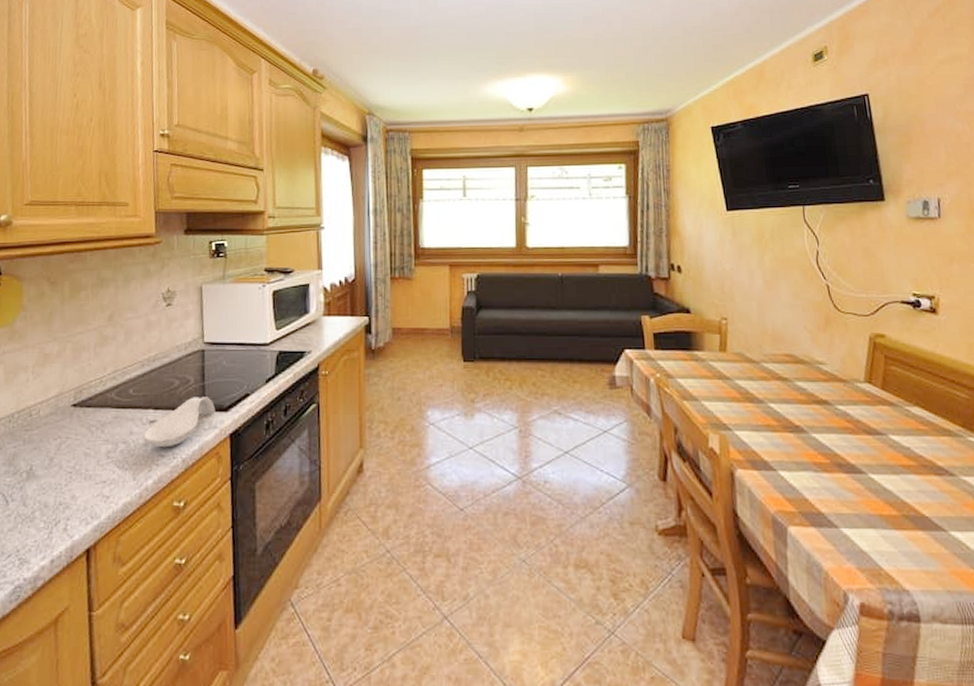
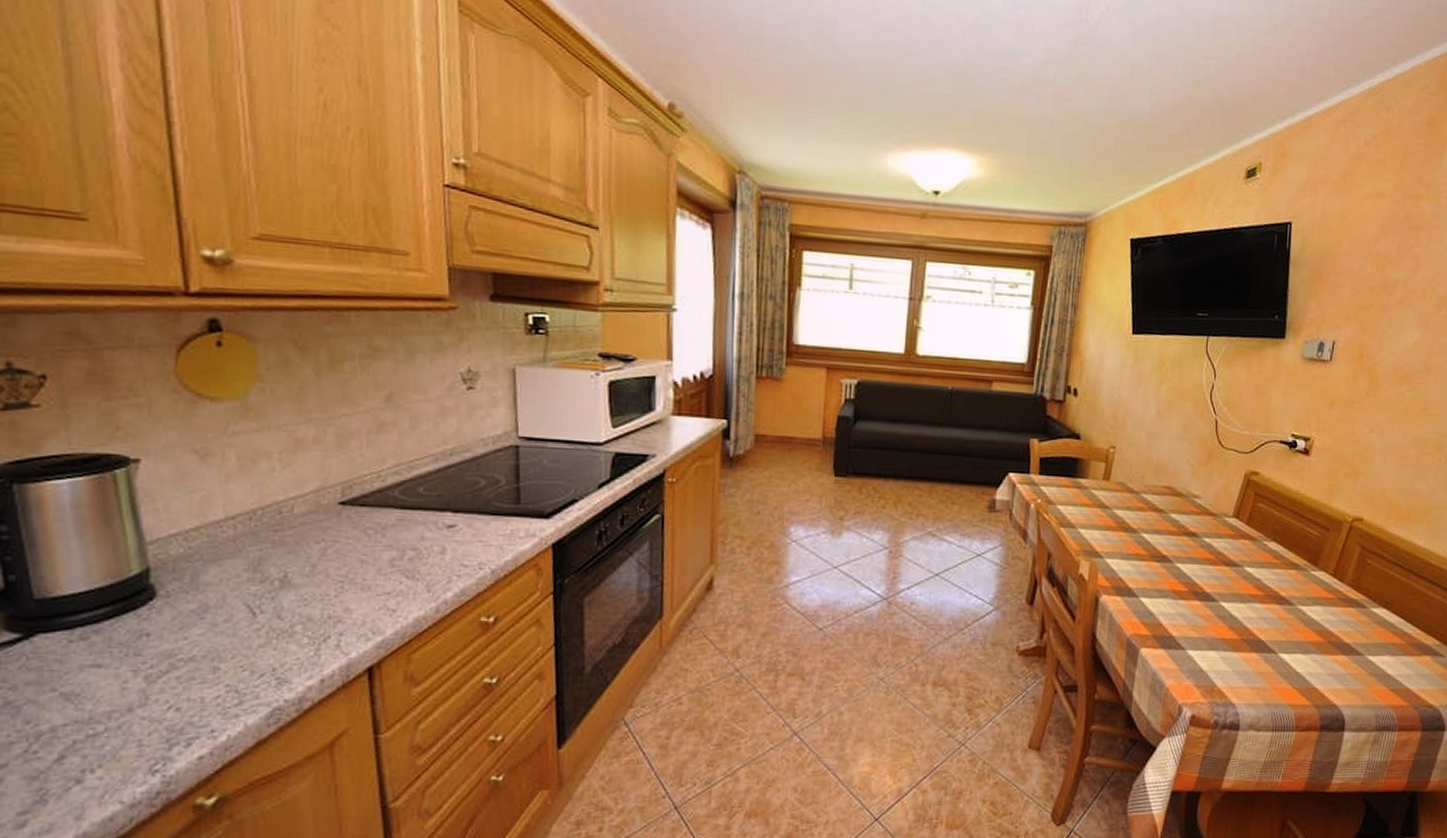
spoon rest: present [143,397,216,448] -> none [439,500,534,557]

